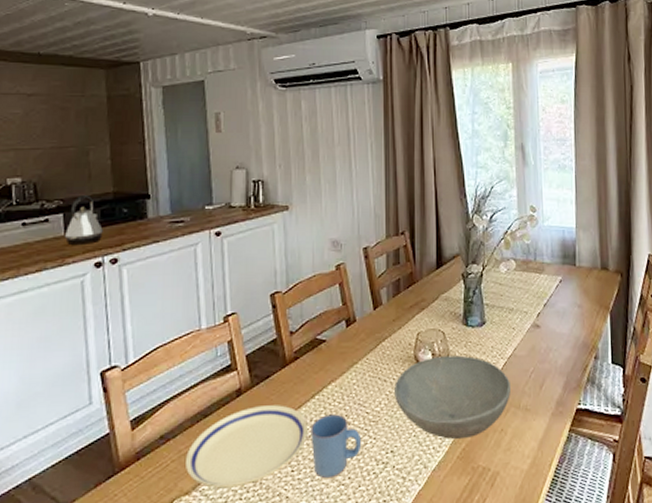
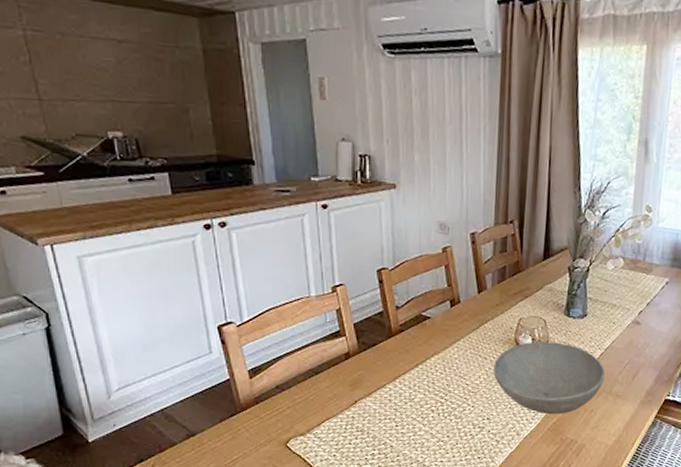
kettle: present [64,196,103,245] -> none [171,156,209,206]
plate: present [186,405,308,489] -> none [300,369,411,434]
mug: present [311,414,362,479] -> none [414,382,461,436]

